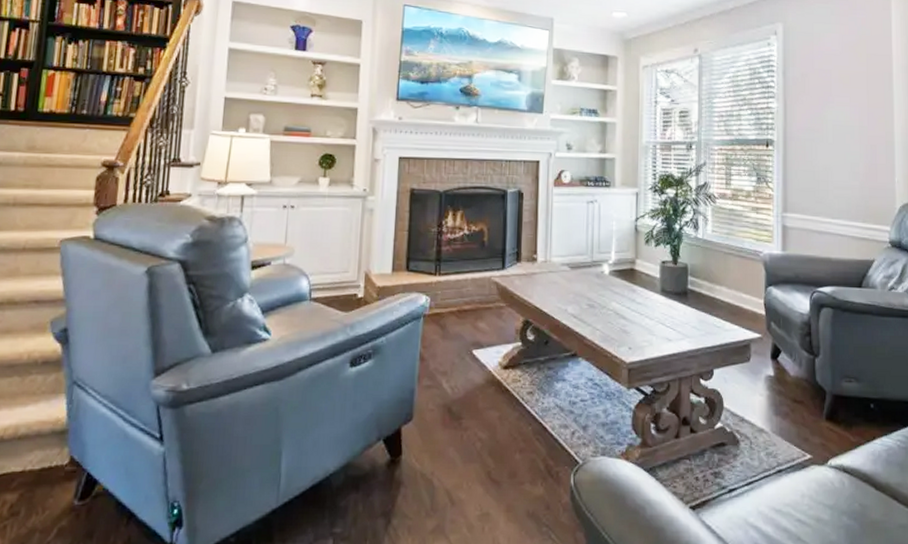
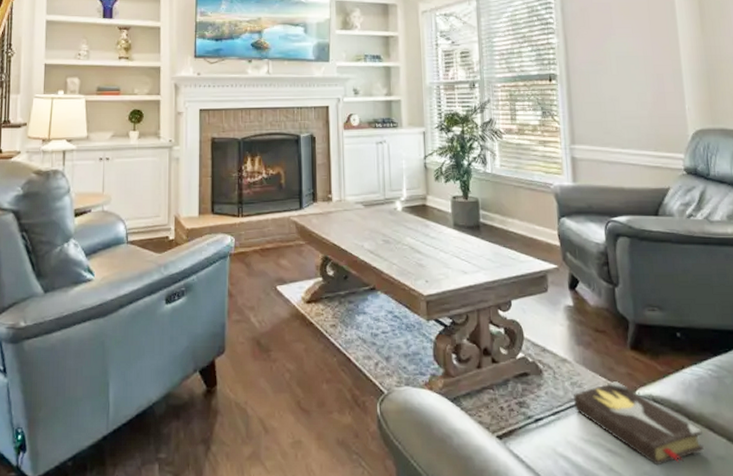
hardback book: none [767,452,888,535] -> present [573,381,704,466]

